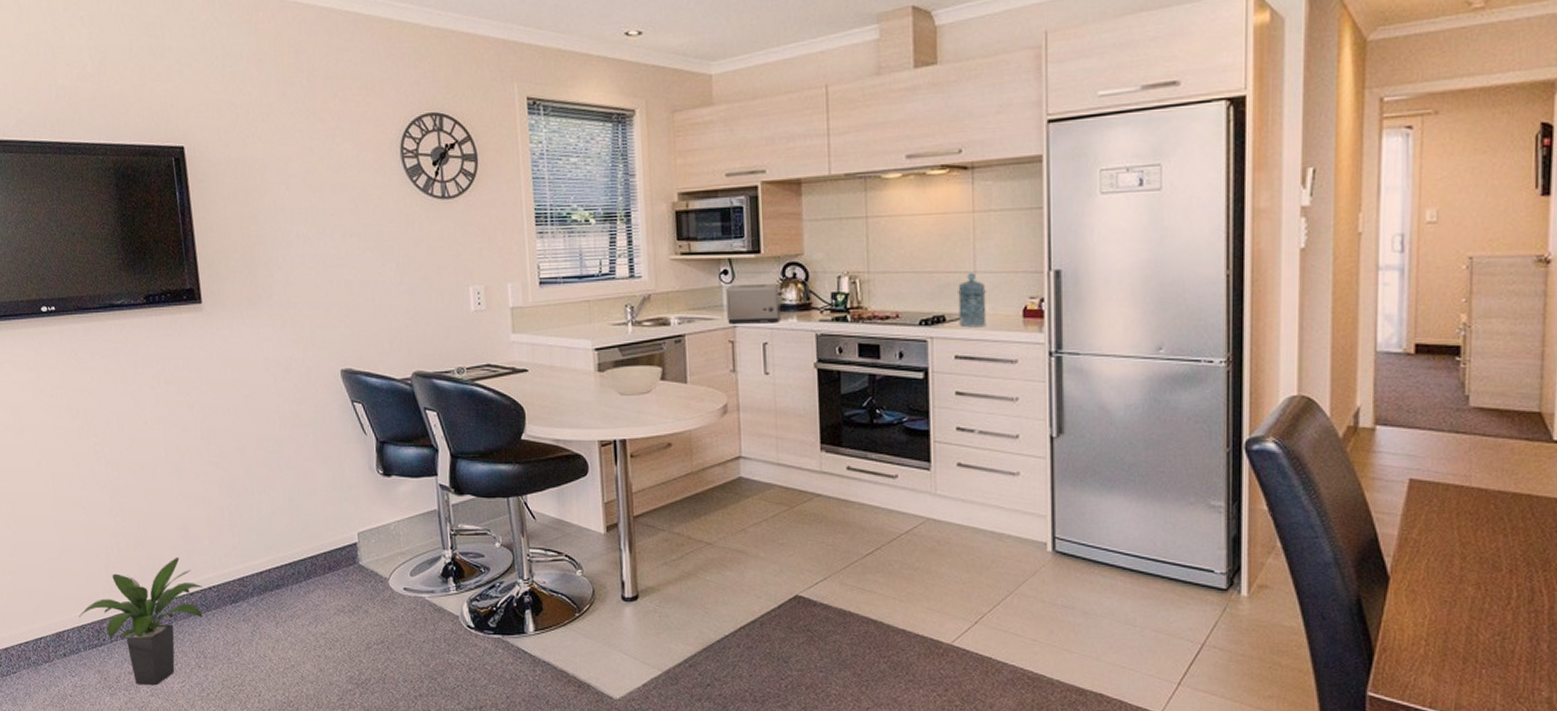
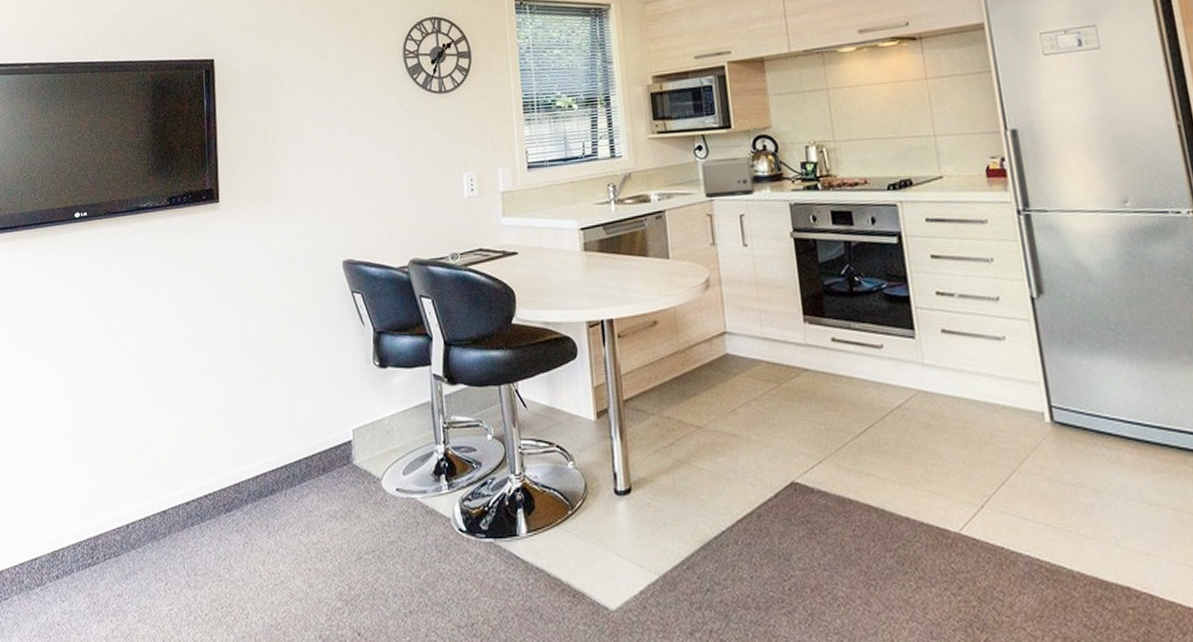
potted plant: present [79,556,204,685] -> none [76,462,200,610]
bowl: present [604,366,663,396] -> none [589,242,646,274]
canister: present [958,272,987,328] -> none [920,136,953,191]

